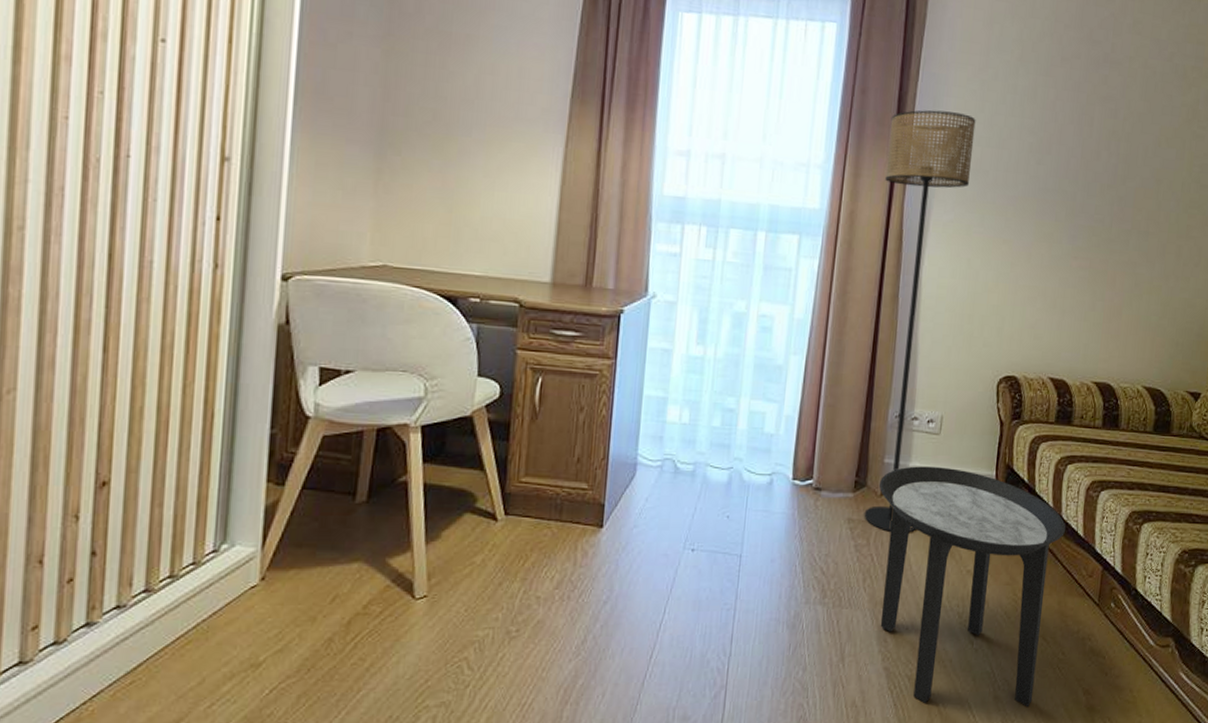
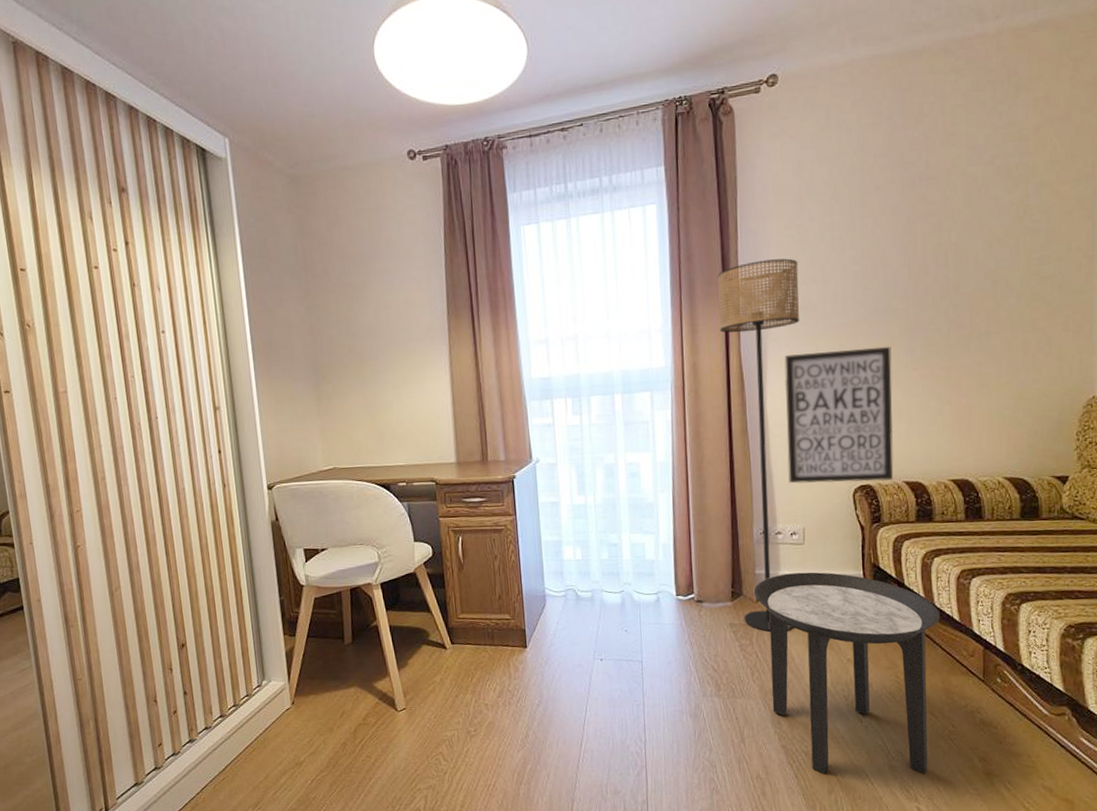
wall art: none [933,220,1055,375] -> present [784,346,894,484]

